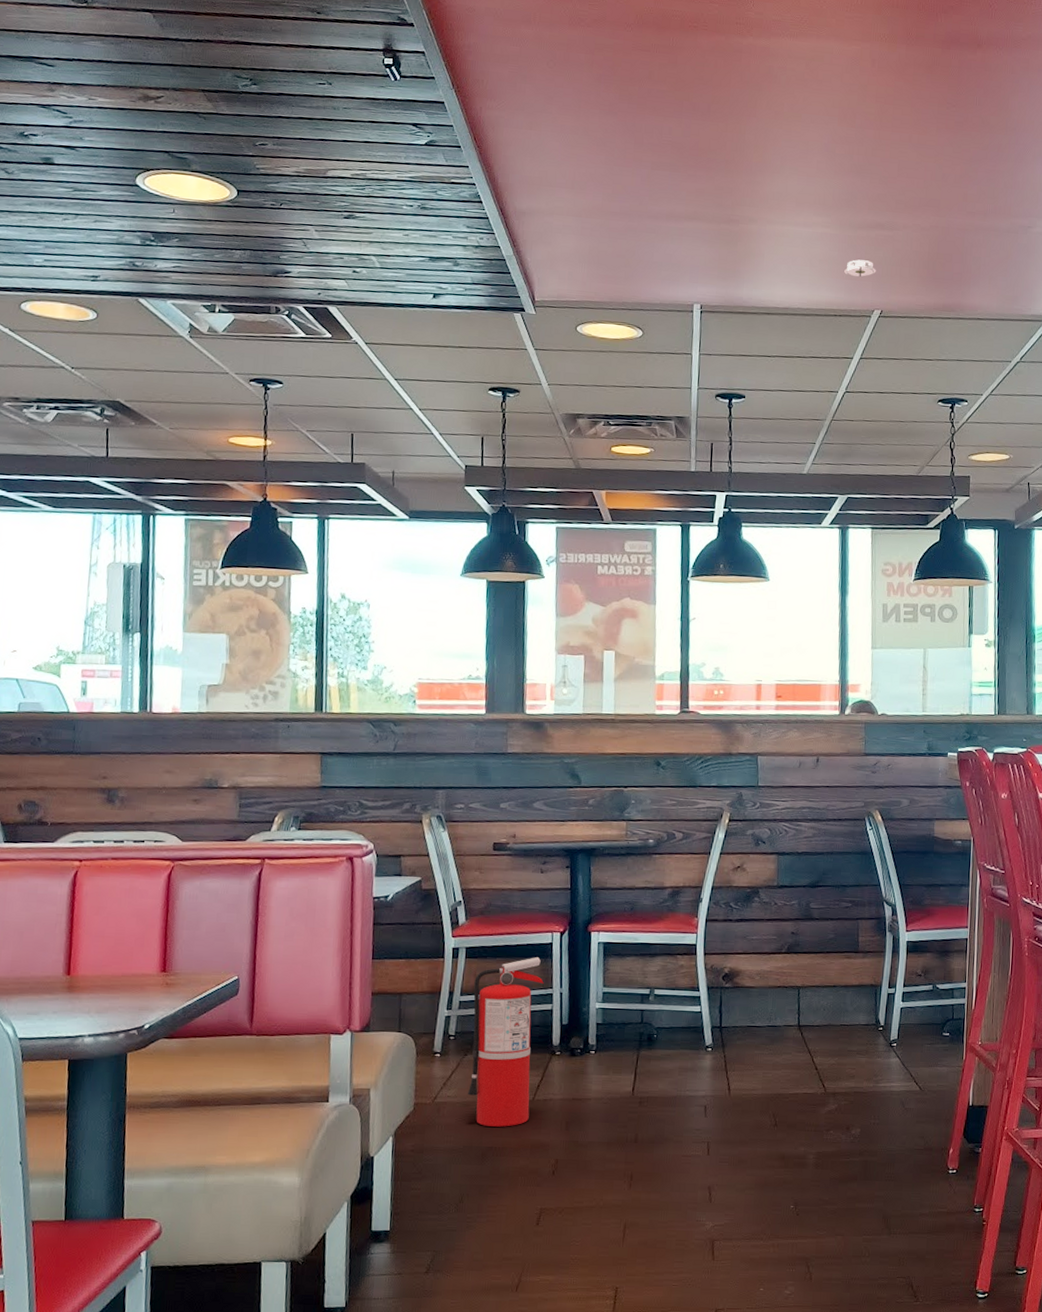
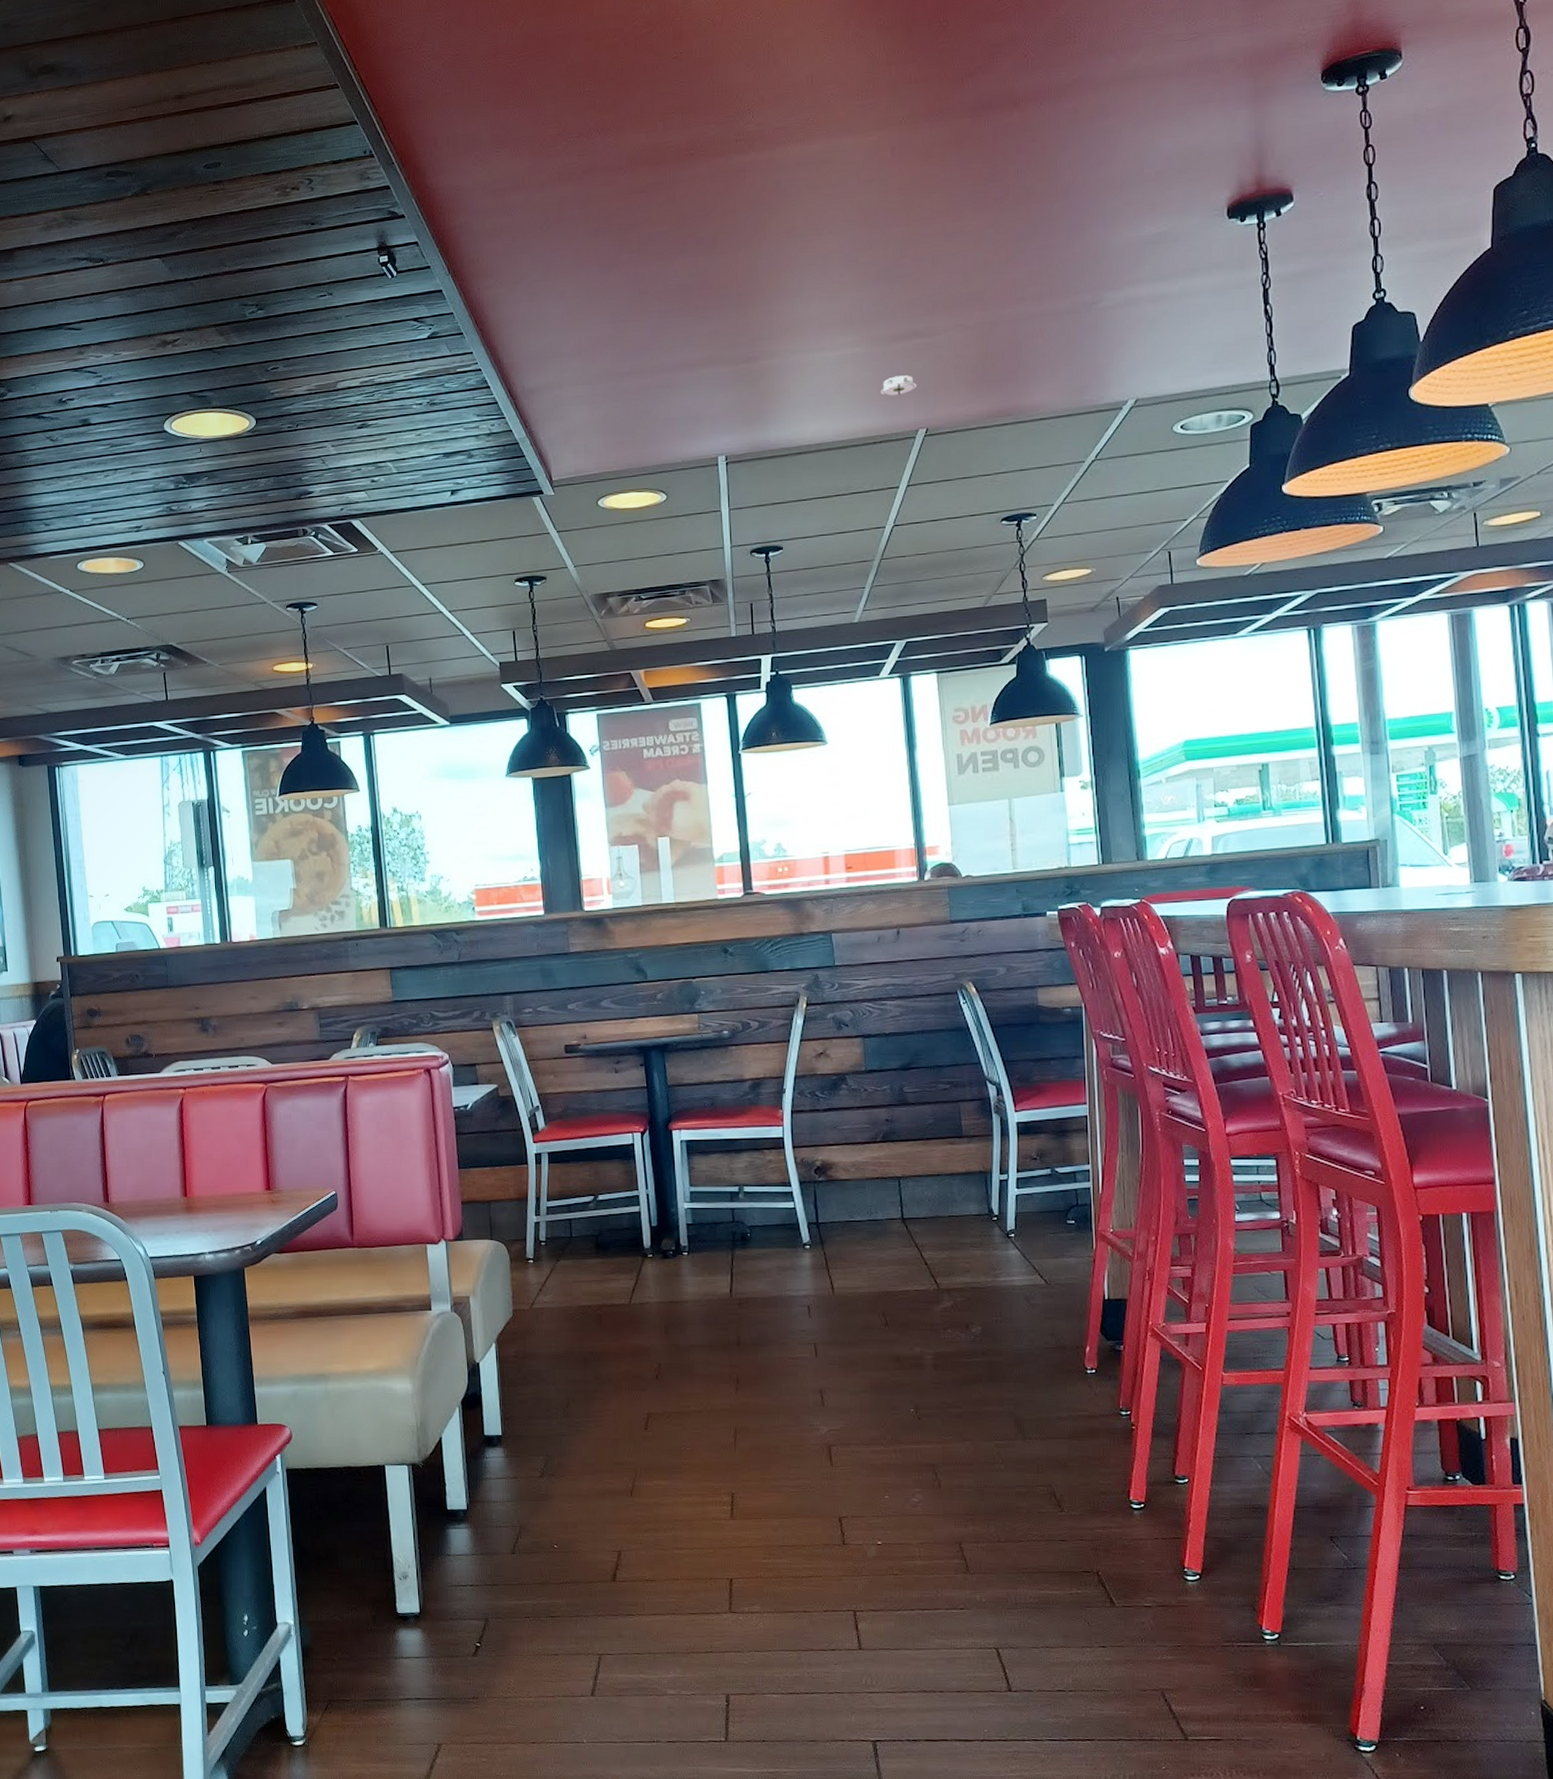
fire extinguisher: present [467,957,544,1127] -> none [559,1159,629,1332]

